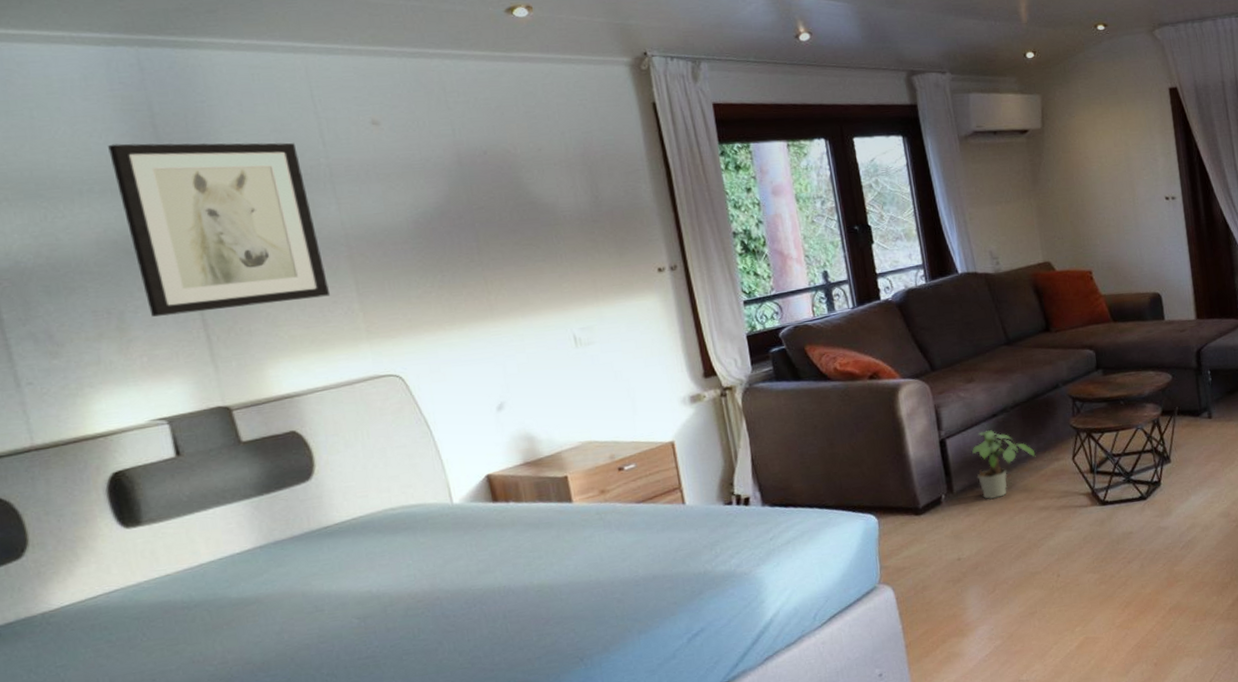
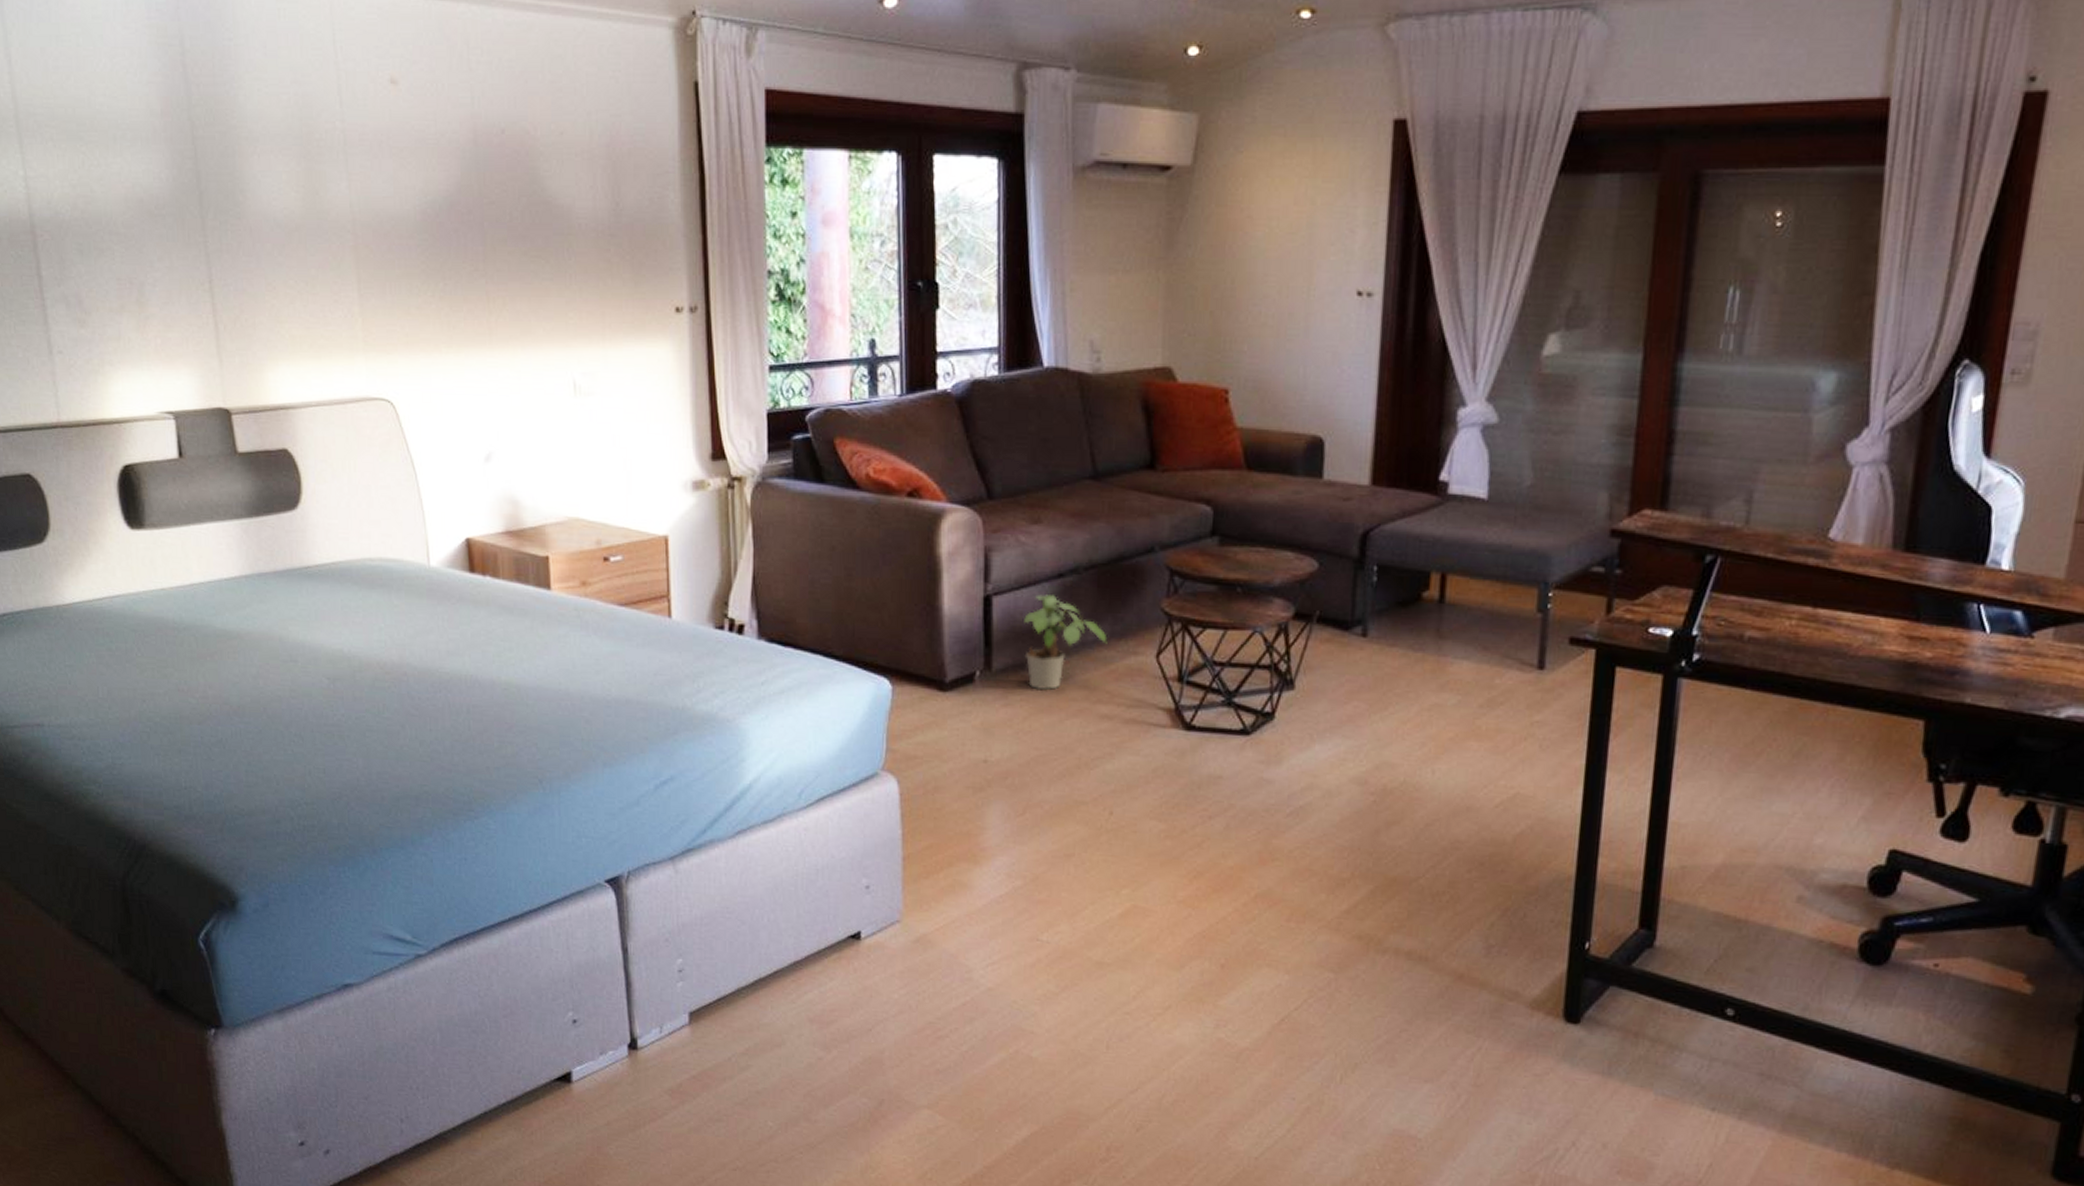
wall art: present [108,142,331,317] -> none [142,84,333,294]

